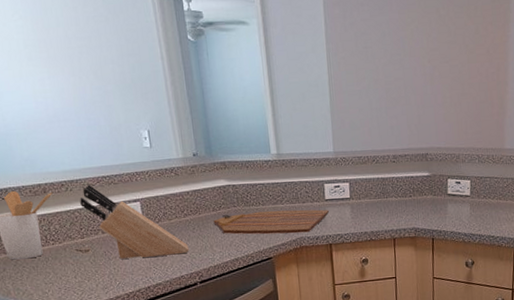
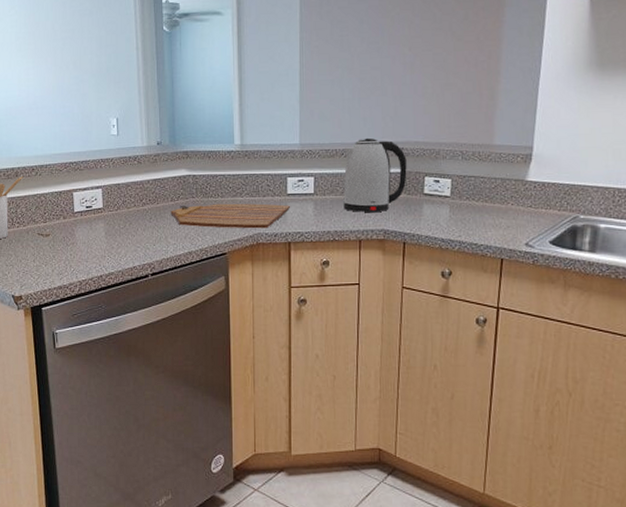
knife block: present [80,185,190,259] -> none [47,170,144,245]
kettle: none [375,144,432,213] -> present [343,138,407,212]

